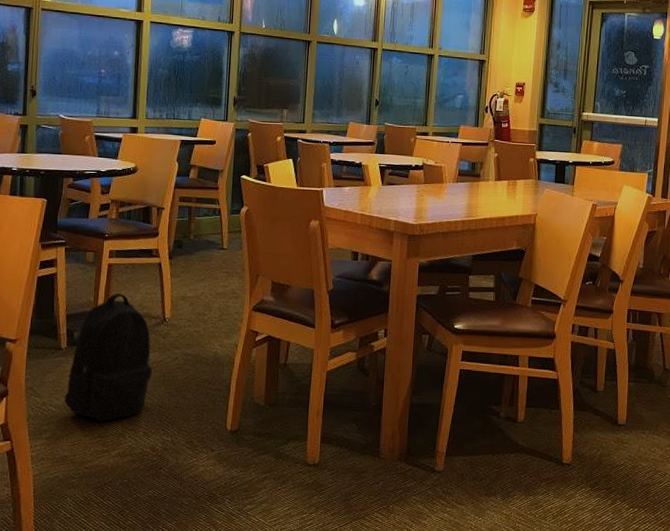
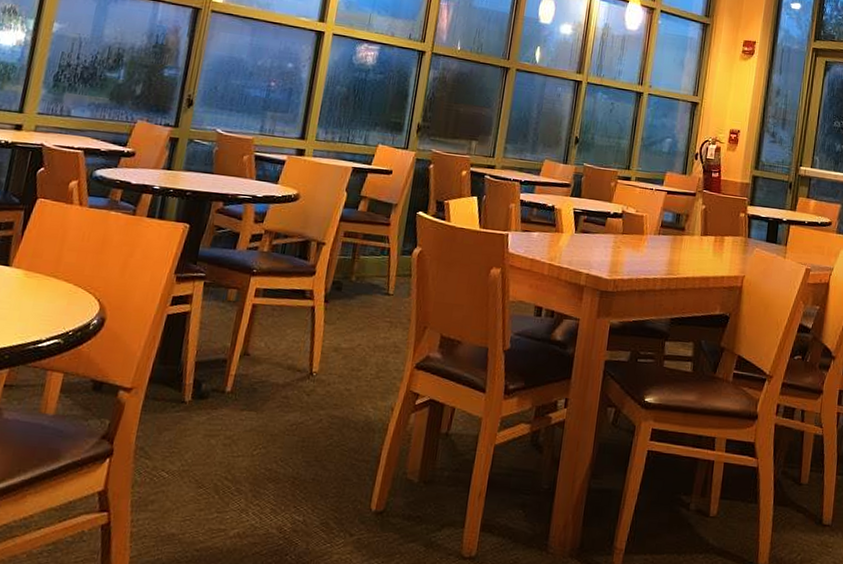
backpack: present [64,292,152,422] -> none [179,338,293,494]

